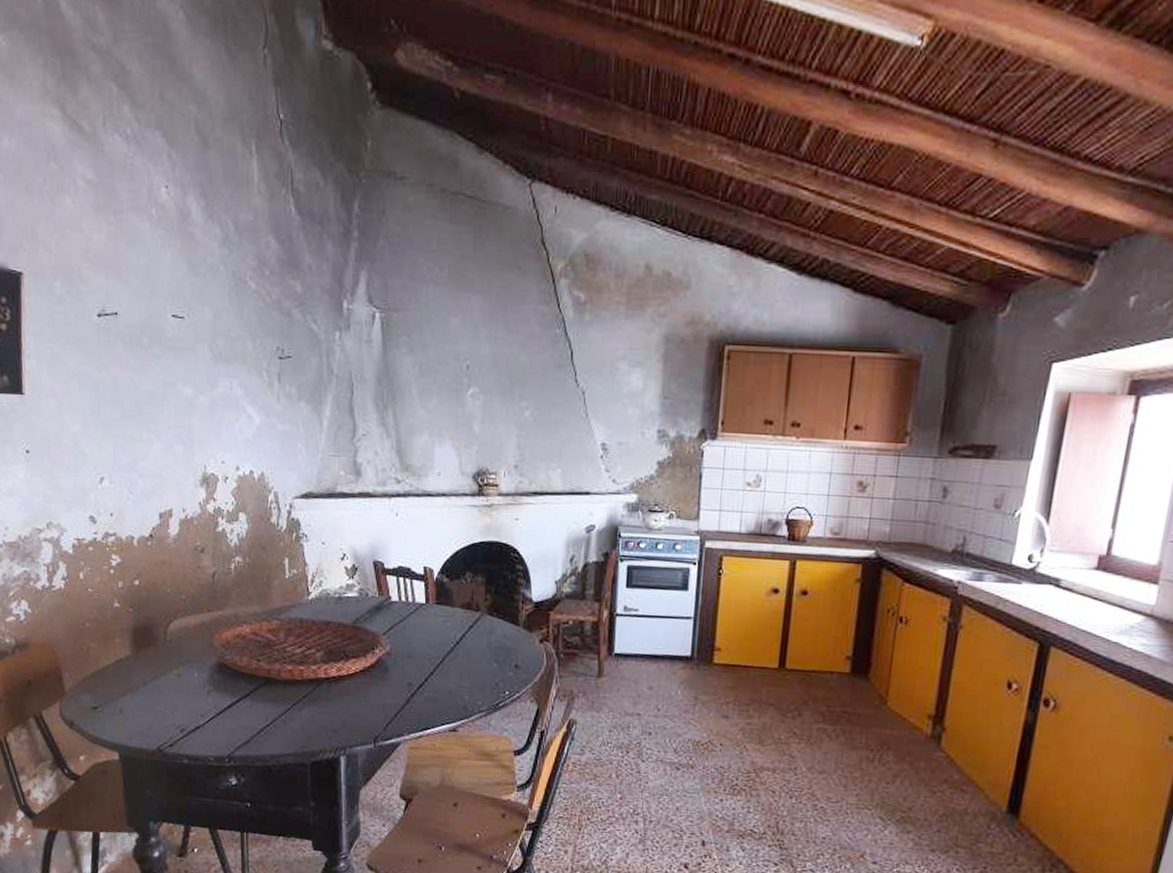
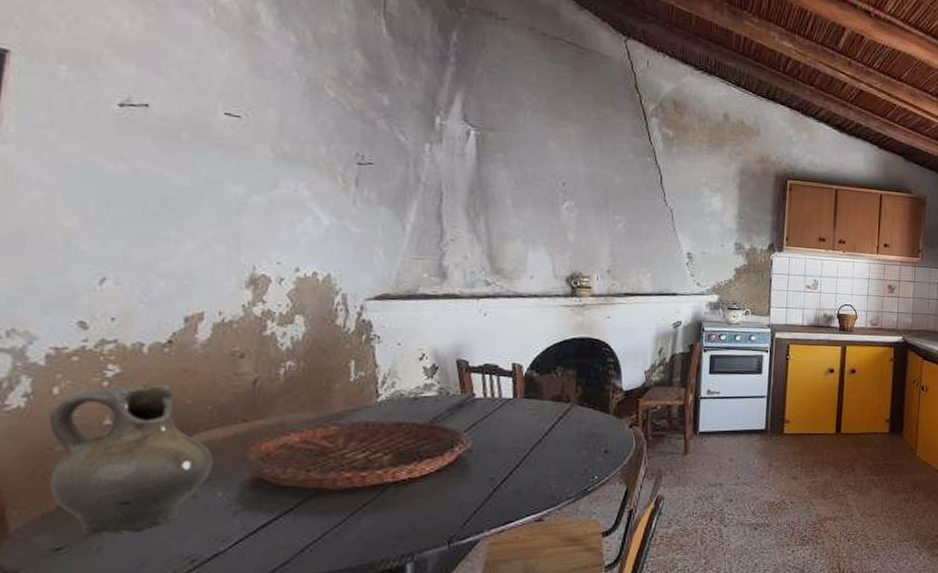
ceramic jug: none [79,573,190,700] -> present [48,384,214,537]

